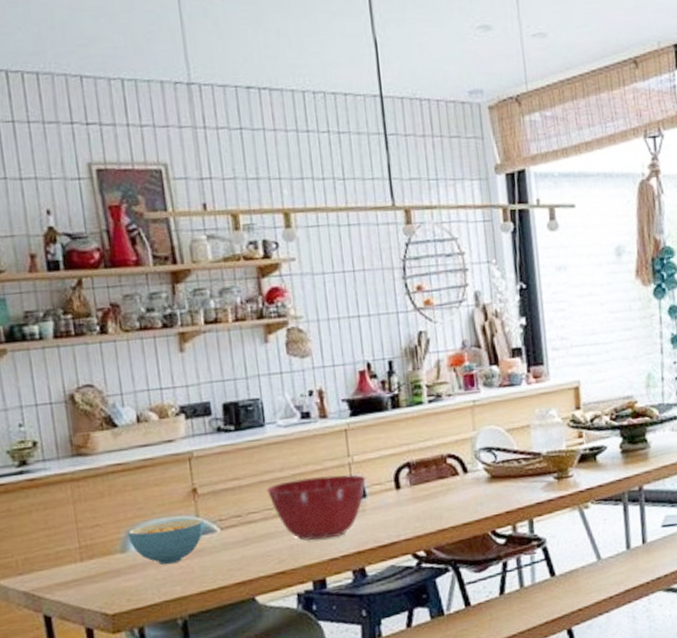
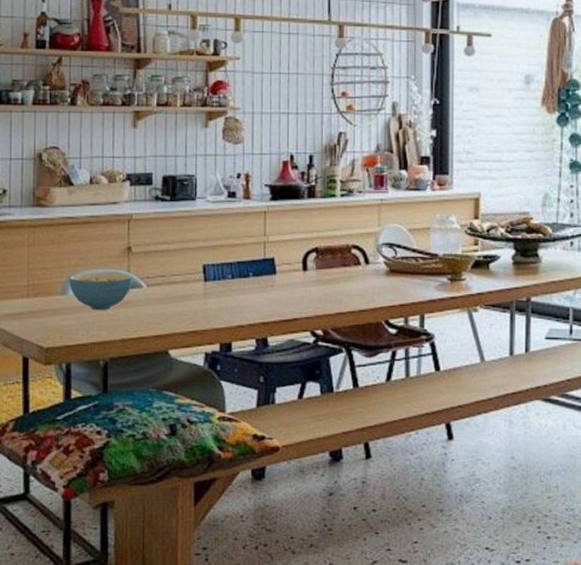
mixing bowl: present [266,474,366,541] -> none [190,249,278,307]

